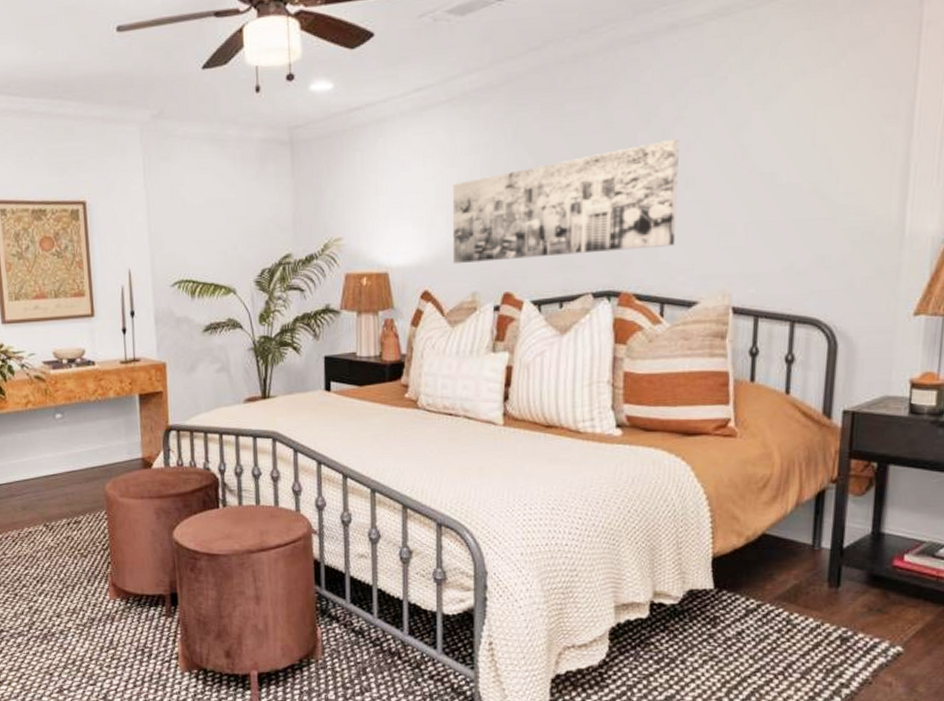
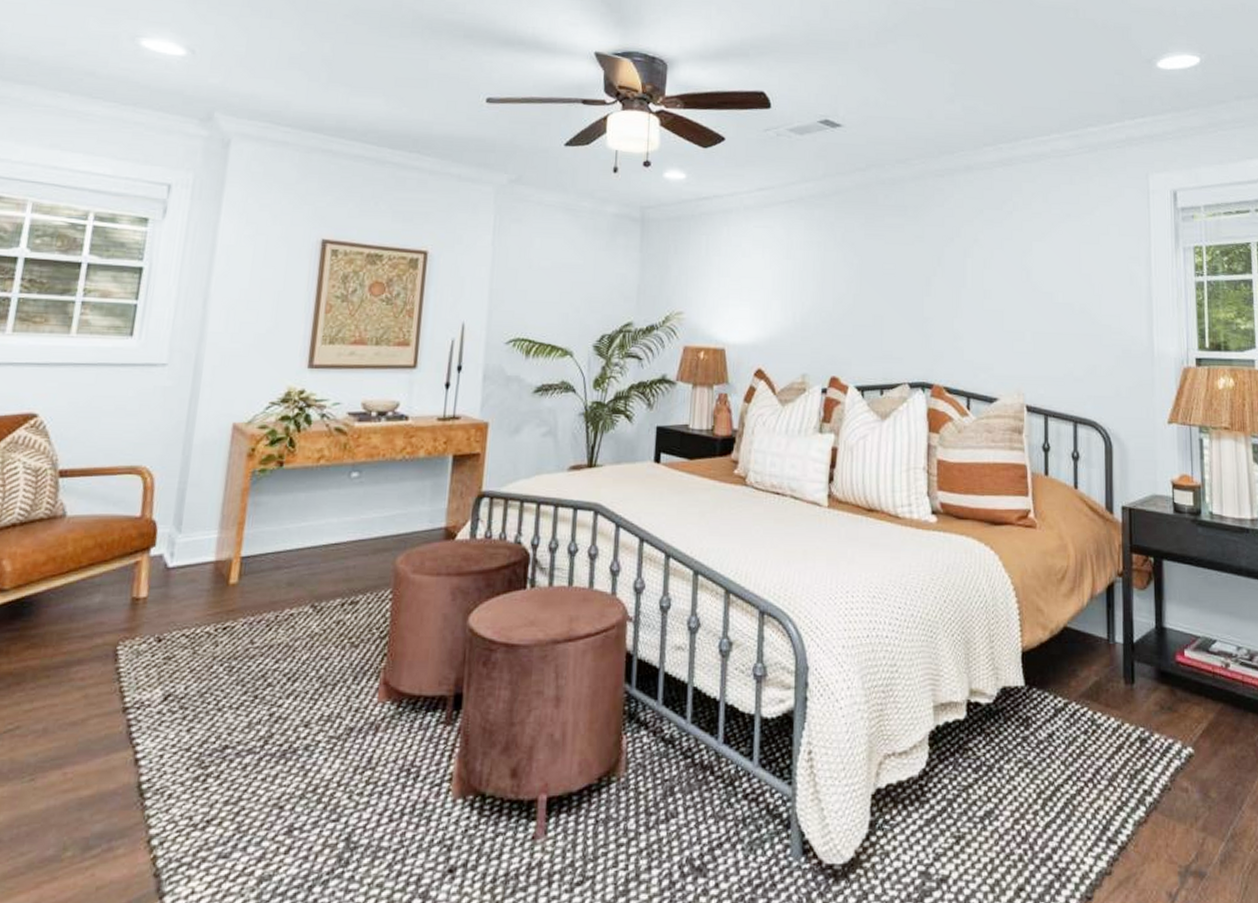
wall art: present [453,138,679,265] -> none [786,256,977,347]

